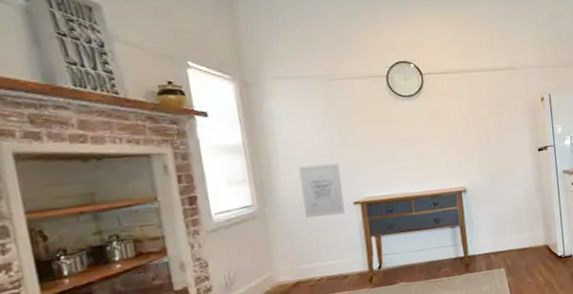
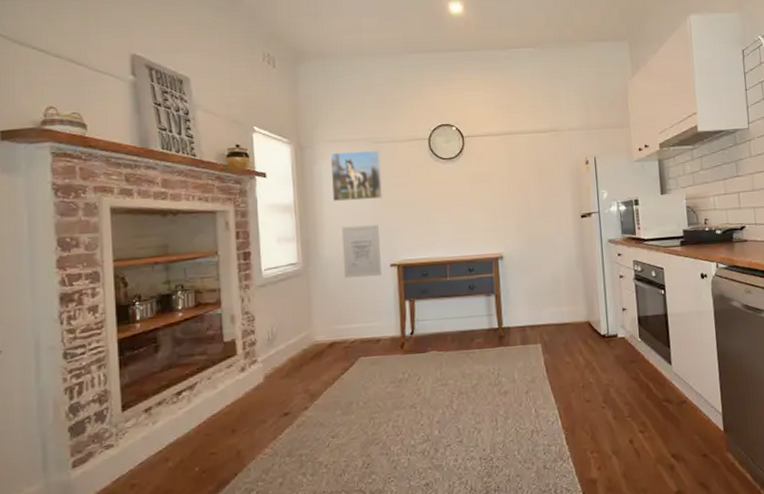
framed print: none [280,87,341,142] -> present [330,150,382,202]

